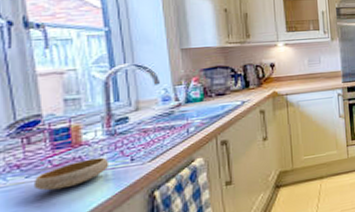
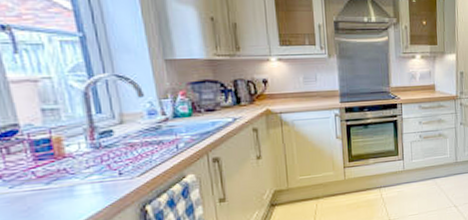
bowl: present [35,157,110,191] -> none [19,170,97,202]

